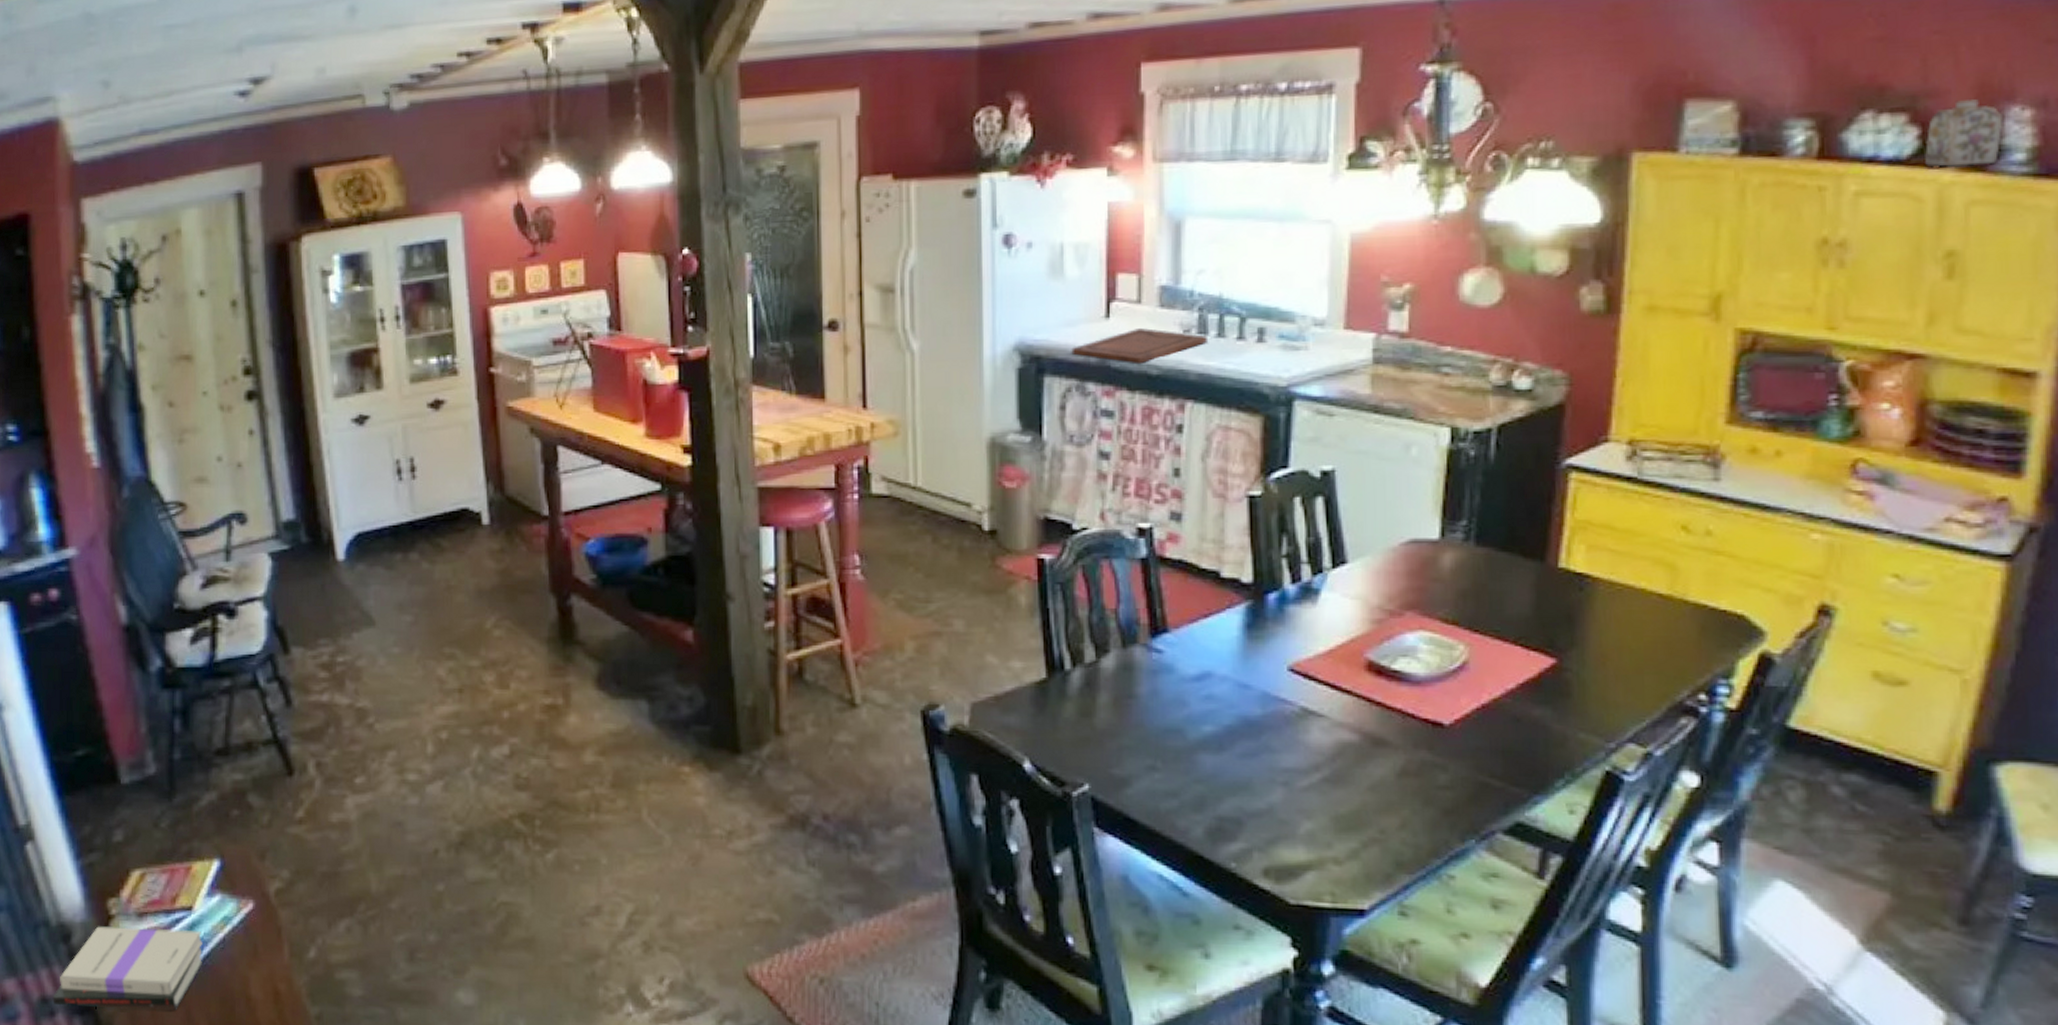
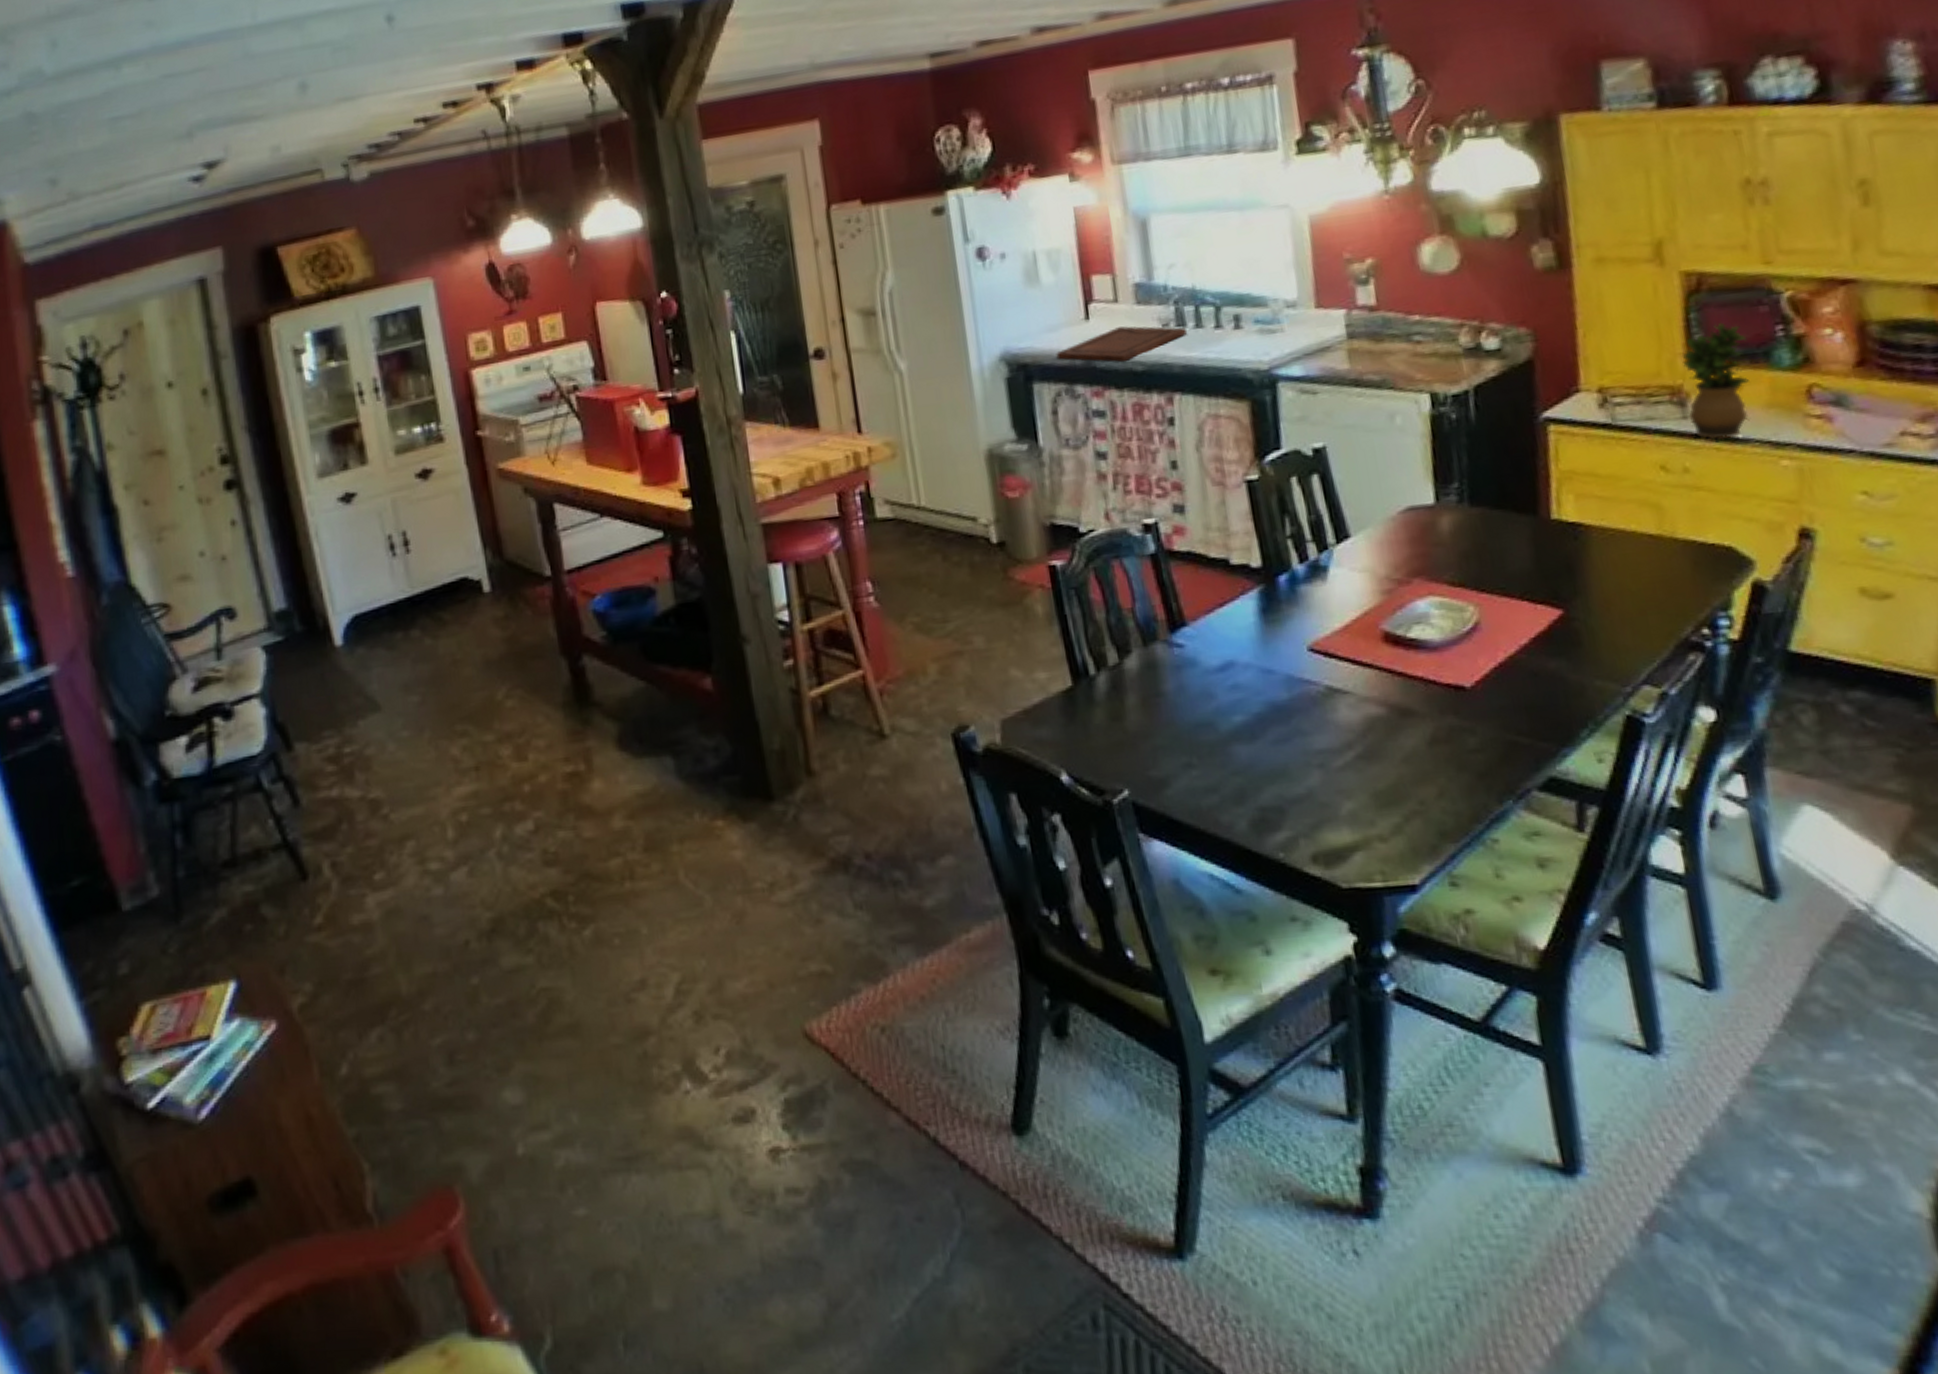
books: present [52,926,204,1010] -> none [64,1061,227,1163]
potted plant: none [1721,385,1797,507] -> present [1681,322,1749,440]
decorative jar: present [1925,99,2003,168] -> none [1823,37,1890,103]

